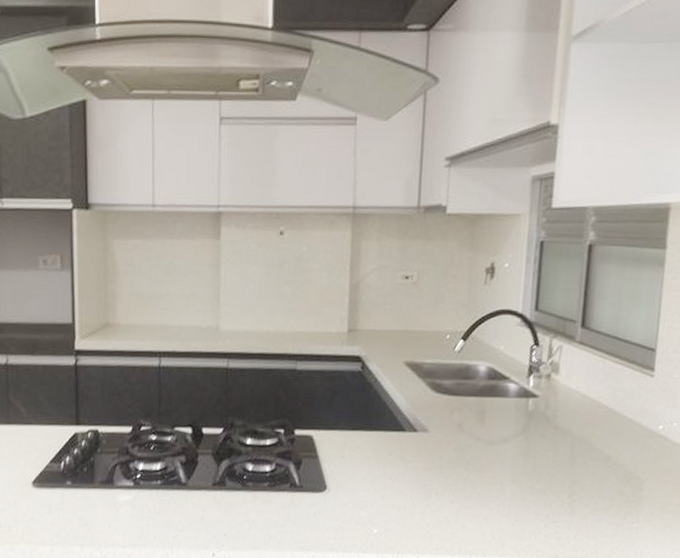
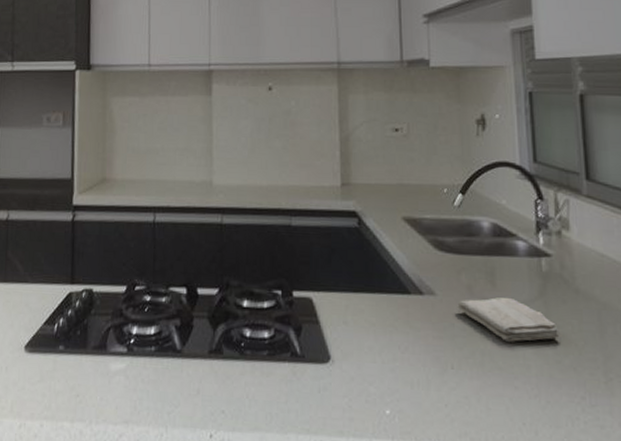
washcloth: none [447,433,536,472] -> present [457,297,560,342]

